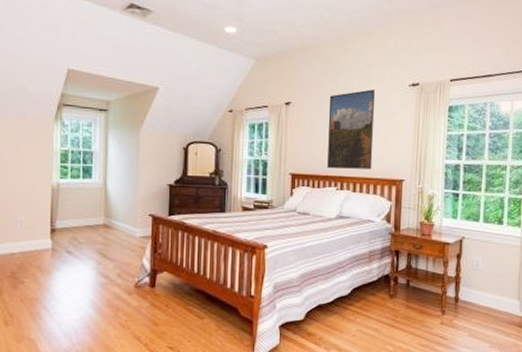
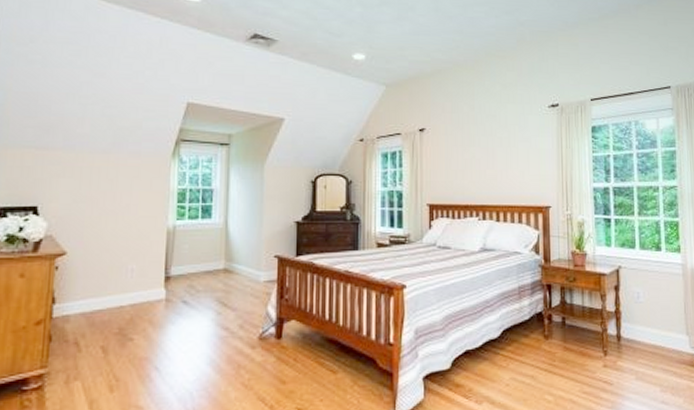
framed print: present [327,89,376,169] -> none [465,112,515,198]

